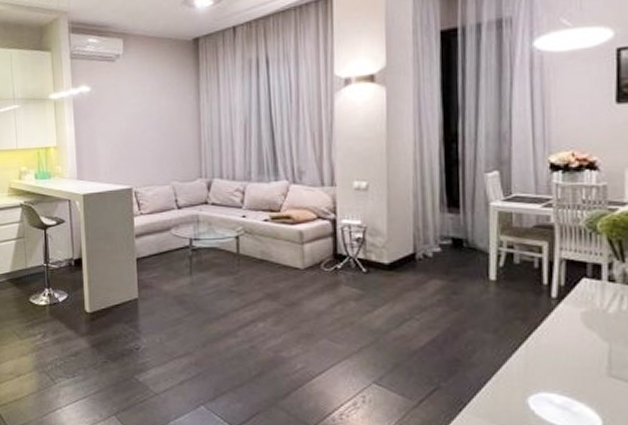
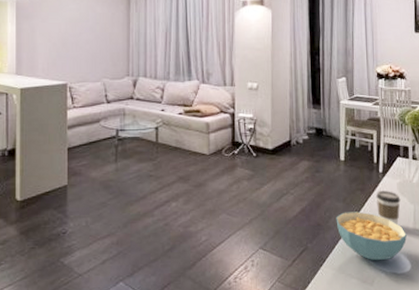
cereal bowl: none [482,346,596,413] -> present [336,211,407,261]
coffee cup: none [545,320,587,367] -> present [375,190,401,225]

